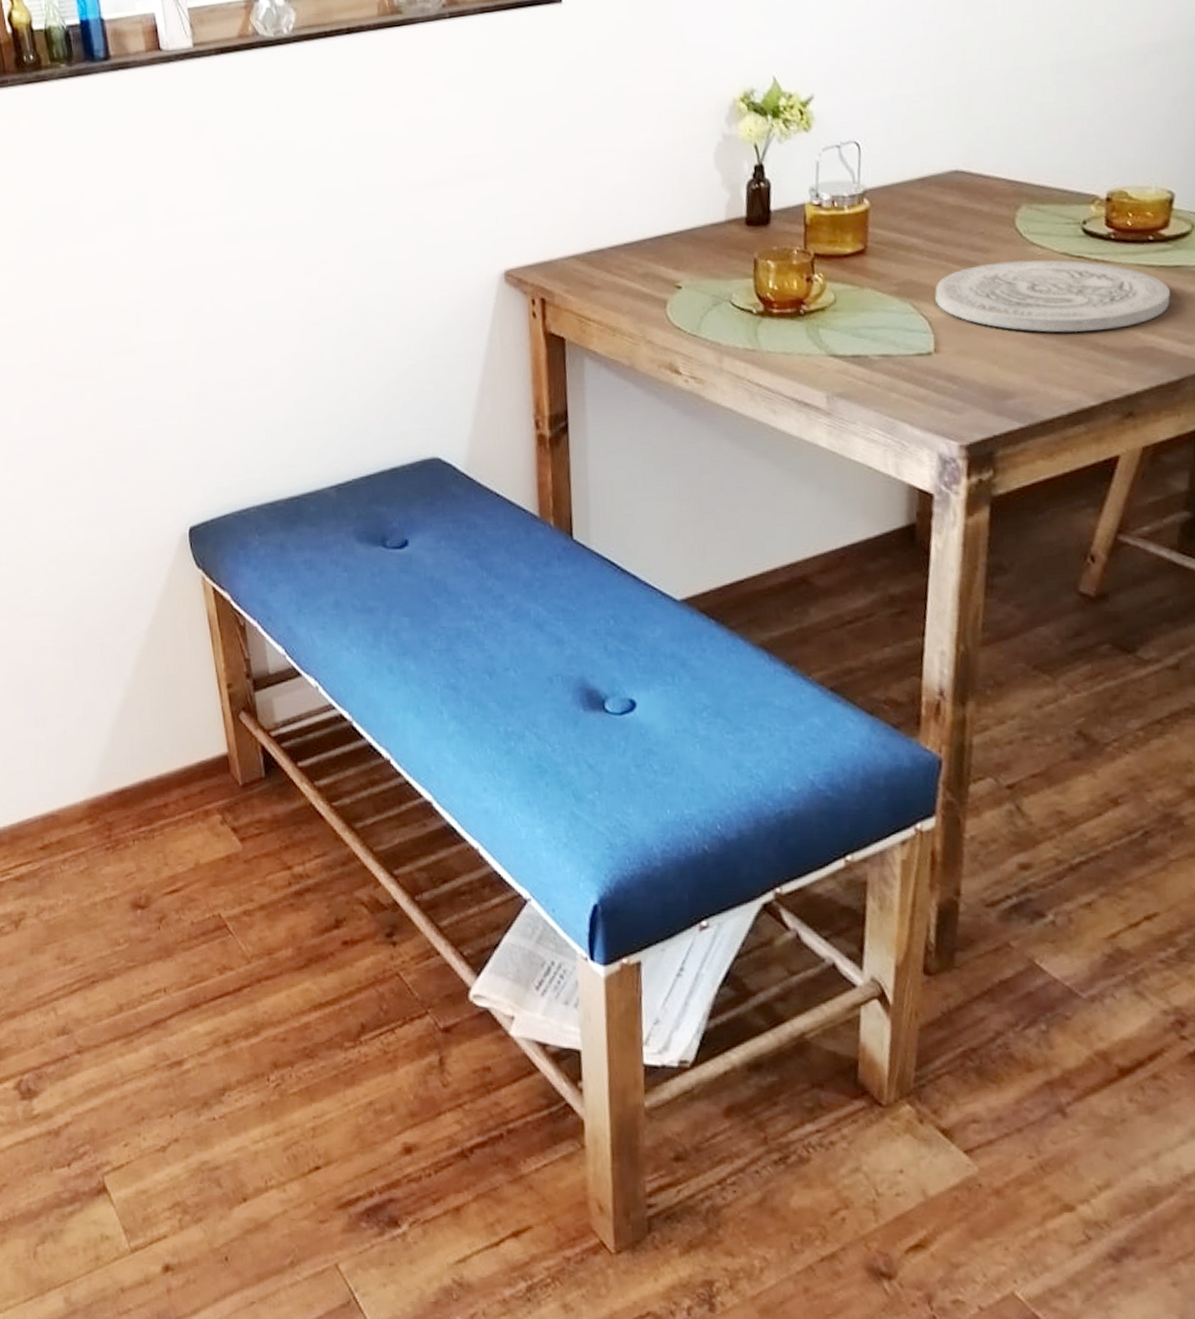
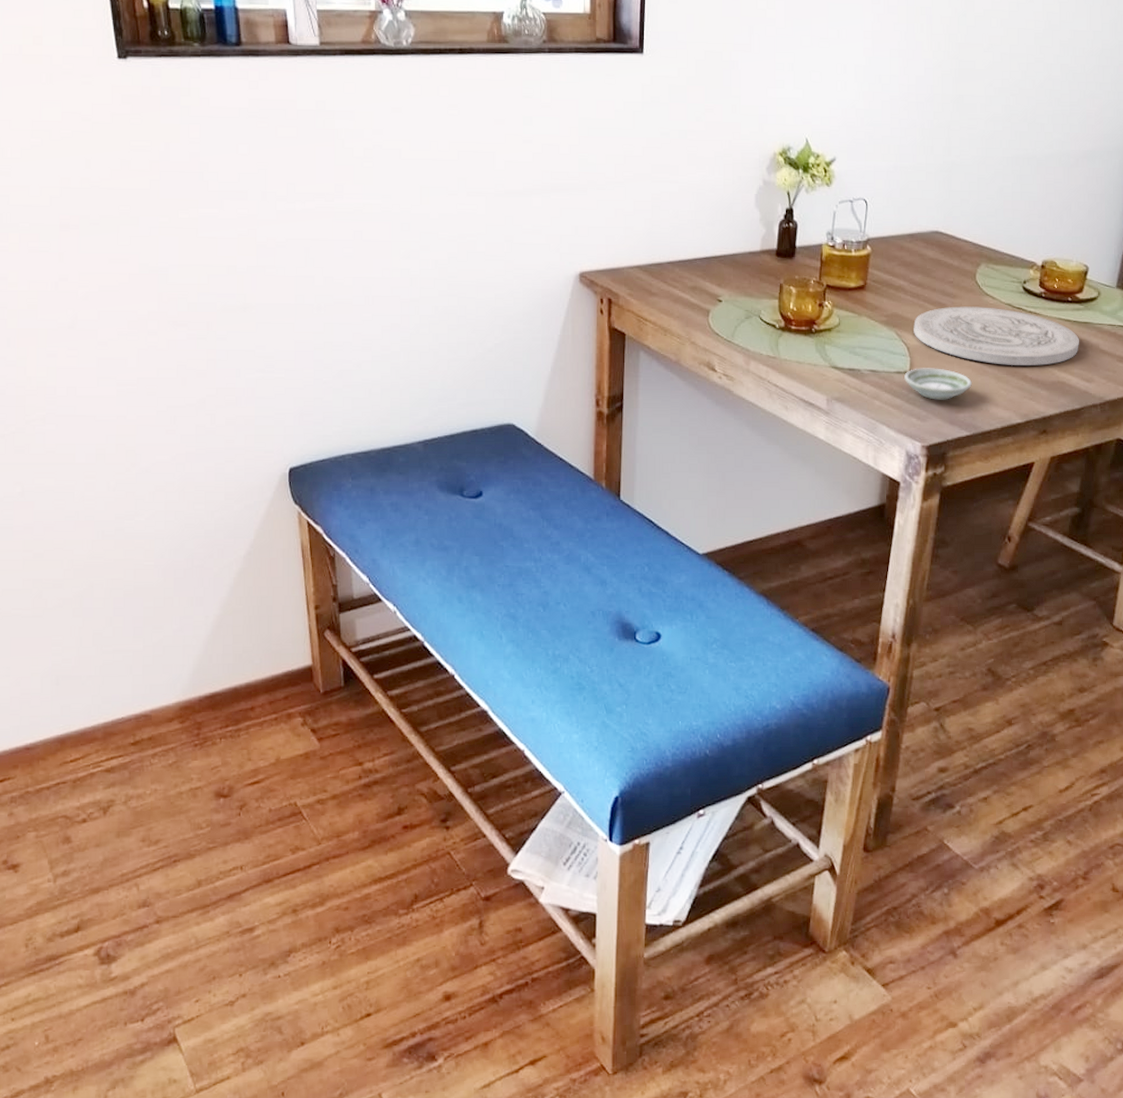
saucer: none [928,344,1022,386] -> present [904,368,972,400]

